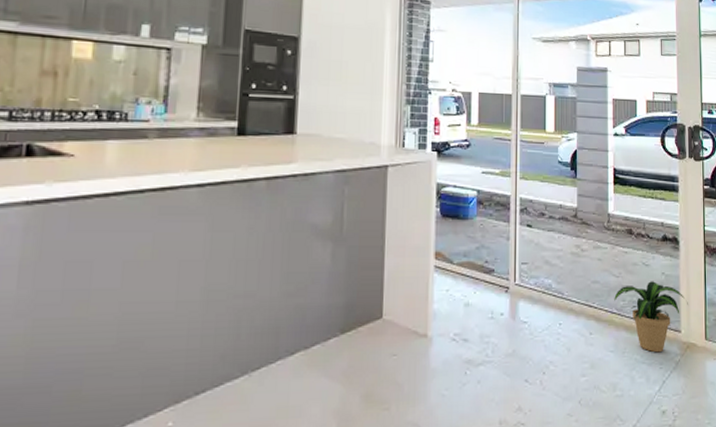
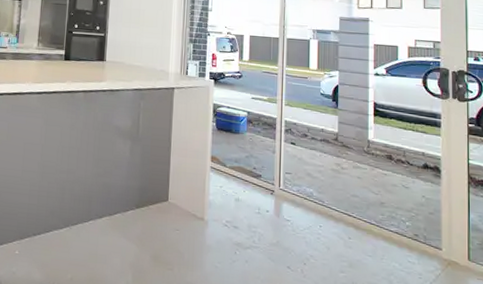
potted plant: present [614,281,688,353] -> none [373,202,450,265]

